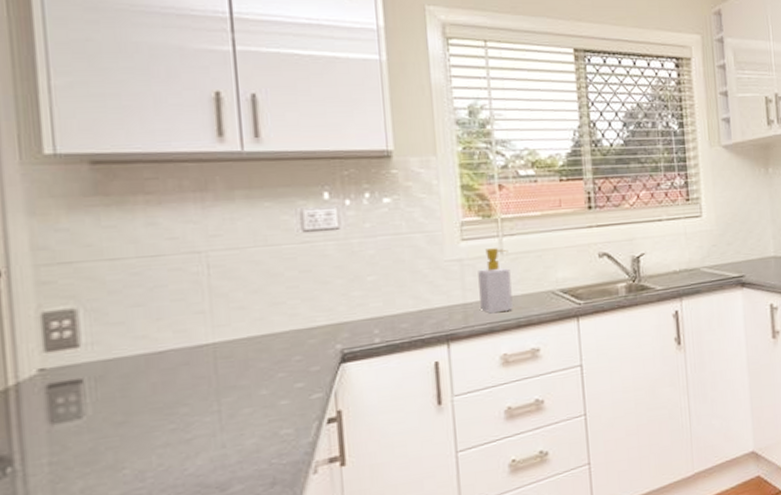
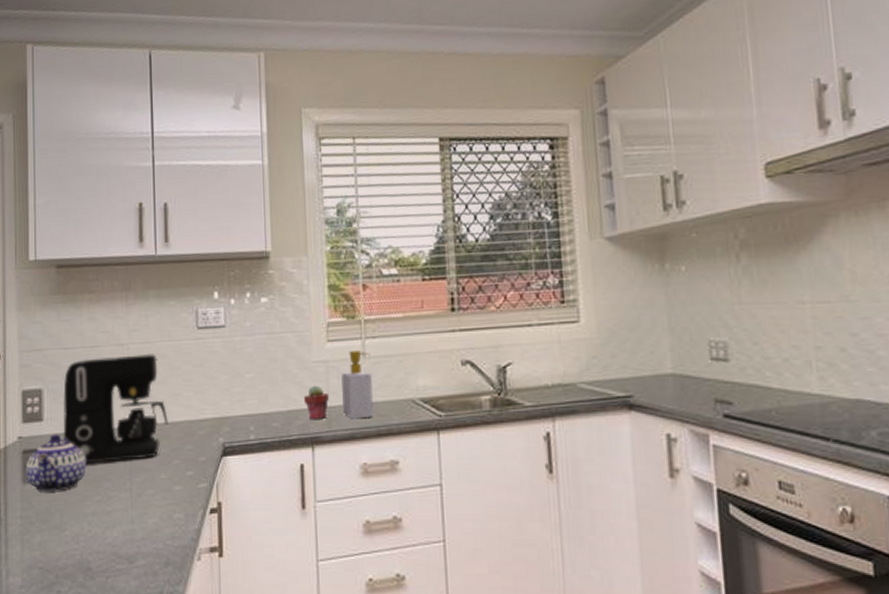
teapot: none [53,360,152,430] -> present [25,434,87,491]
coffee maker: none [110,261,268,390] -> present [63,354,168,464]
potted succulent: none [436,283,466,317] -> present [303,385,330,419]

